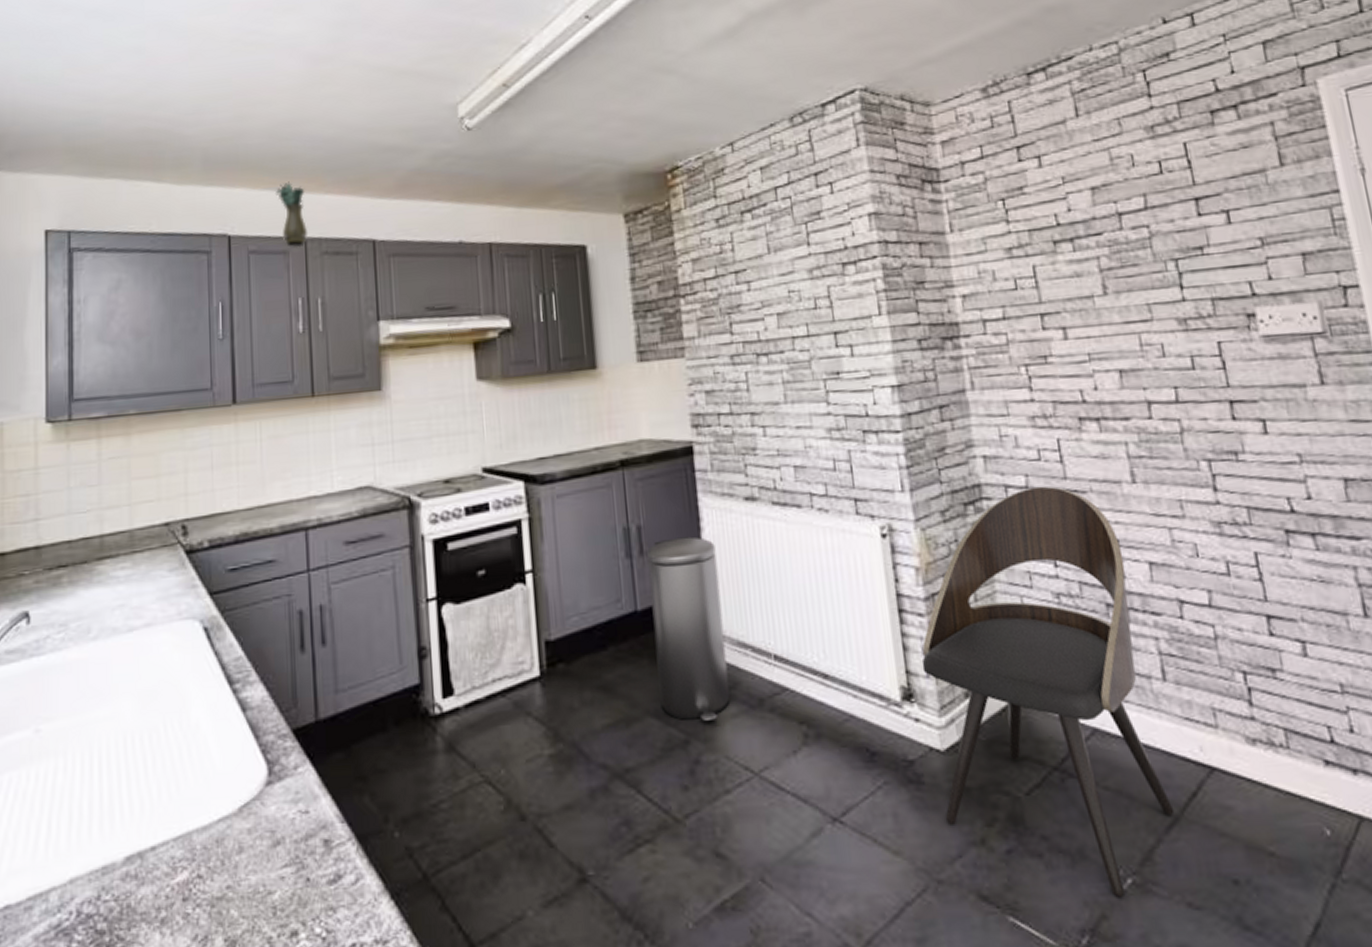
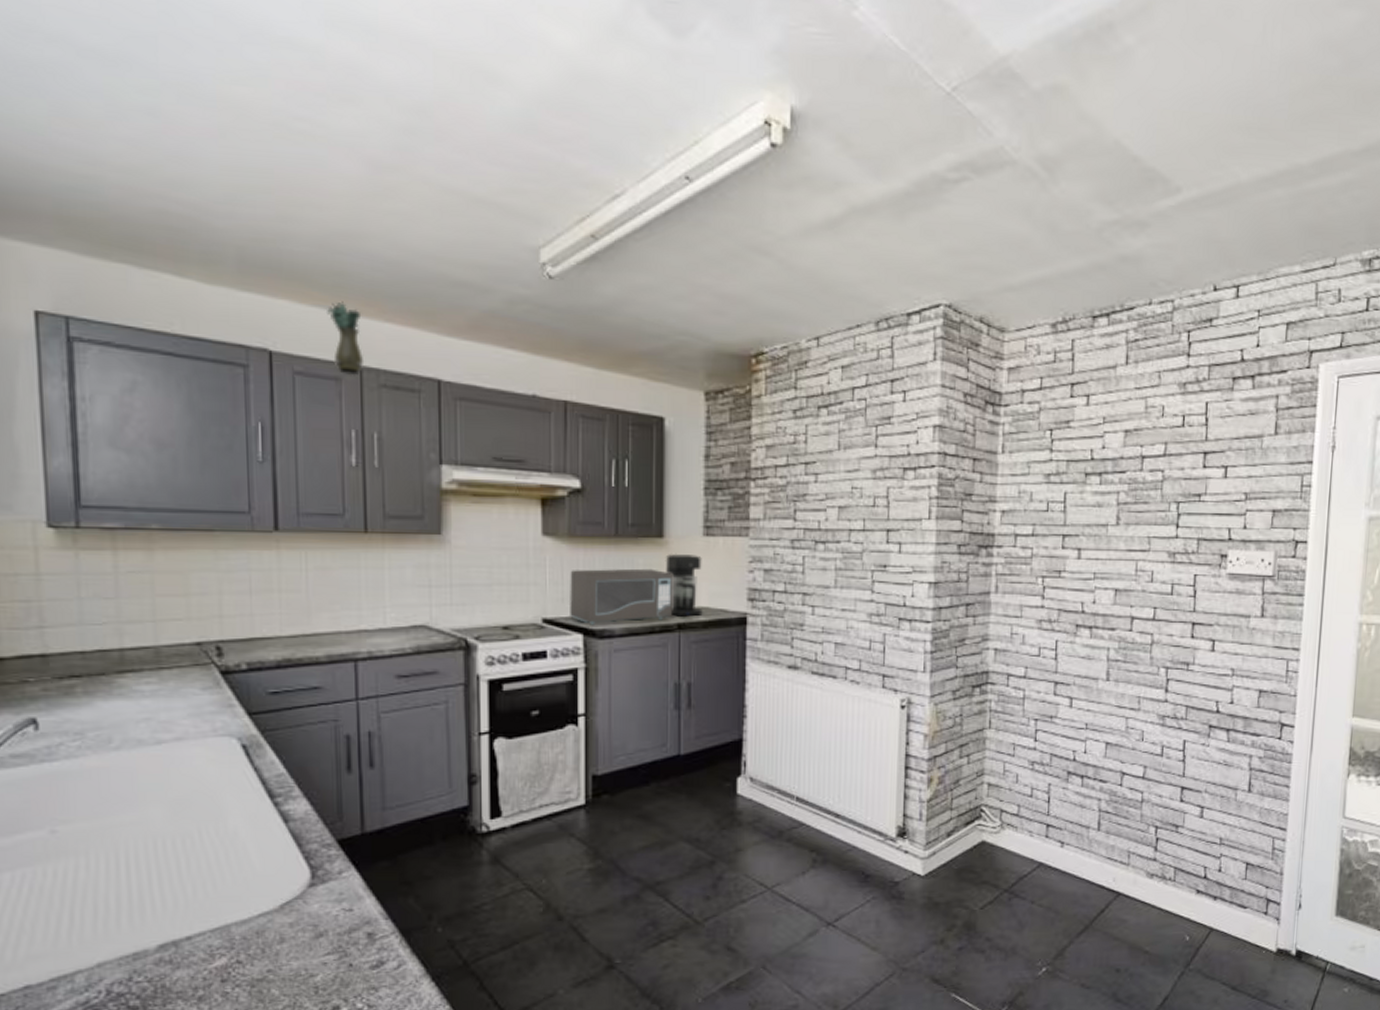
microwave: none [506,403,614,471] -> present [570,568,674,626]
coffee maker: none [600,383,647,453] -> present [665,553,704,617]
pedal bin: present [647,537,730,722] -> none [693,695,757,847]
dining chair: present [921,486,1175,896] -> none [916,677,1088,980]

